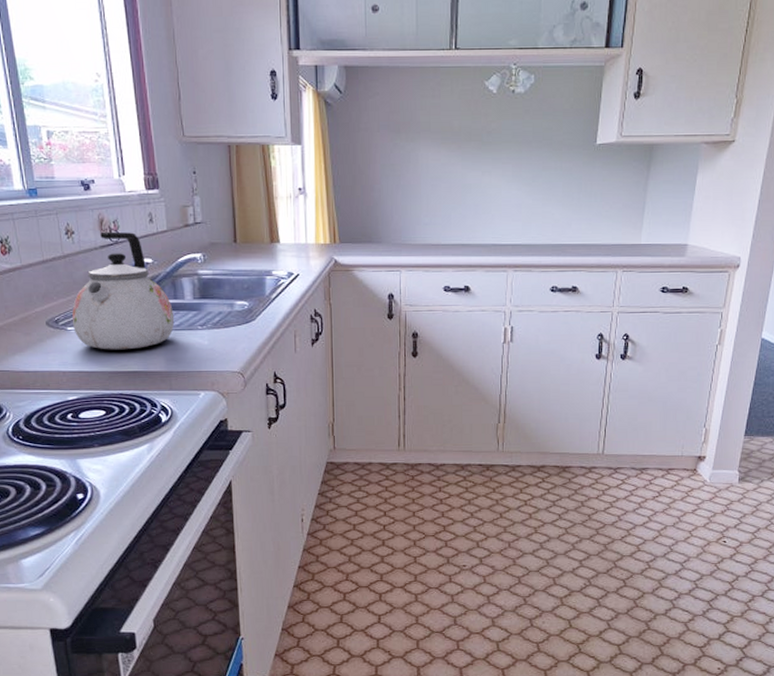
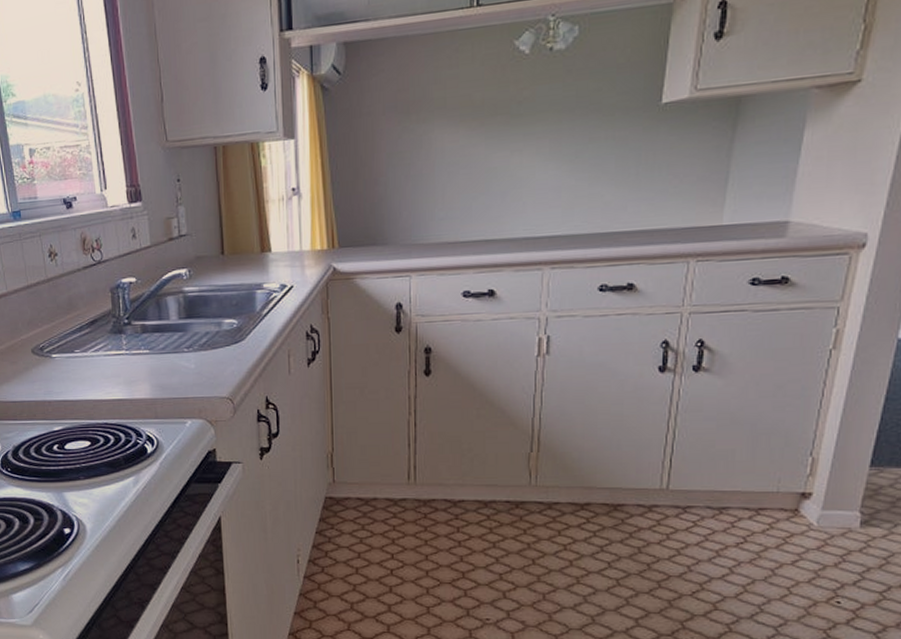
kettle: present [72,231,175,350] -> none [56,250,160,377]

